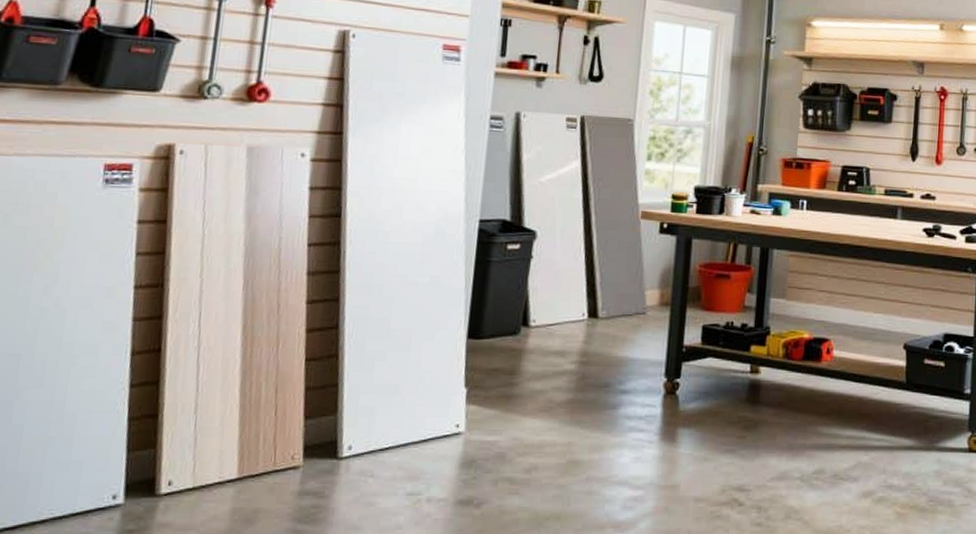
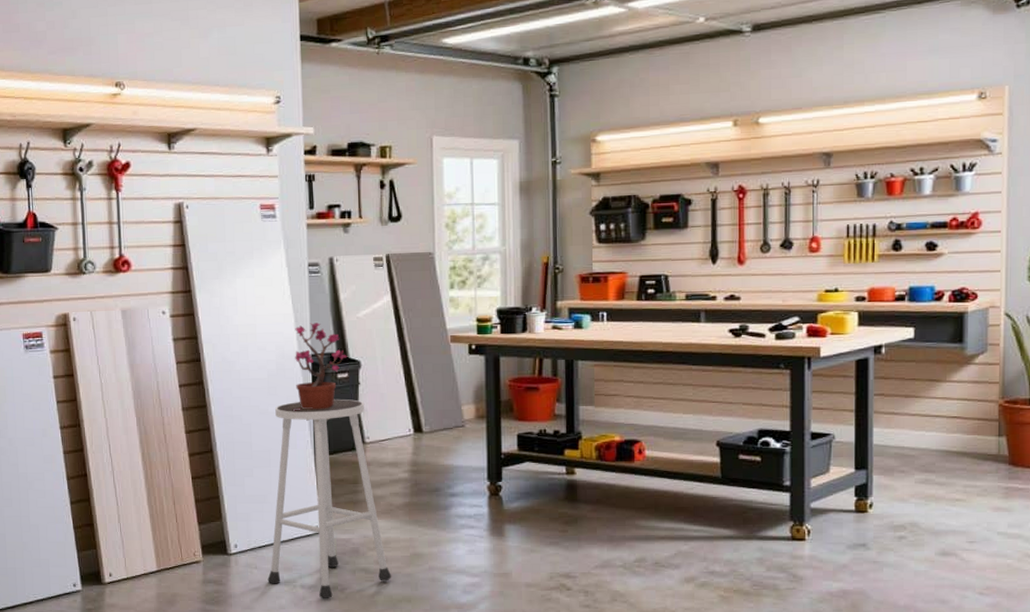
stool: none [385,273,542,517] -> present [267,399,392,599]
potted plant: none [447,183,522,284] -> present [292,323,347,411]

